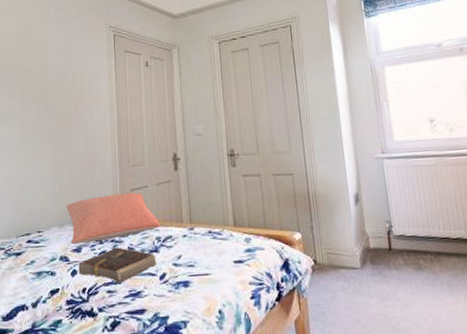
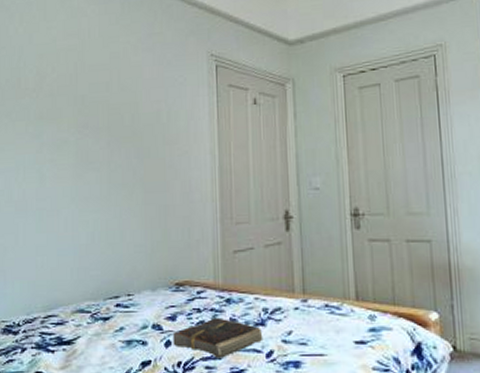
pillow: present [66,192,160,245] -> none [160,255,268,312]

